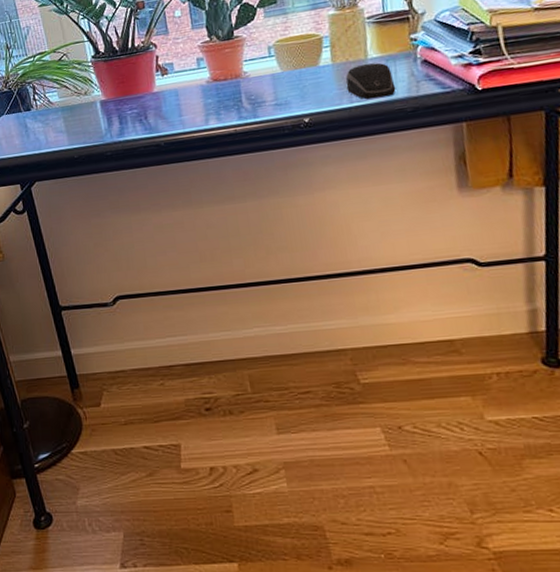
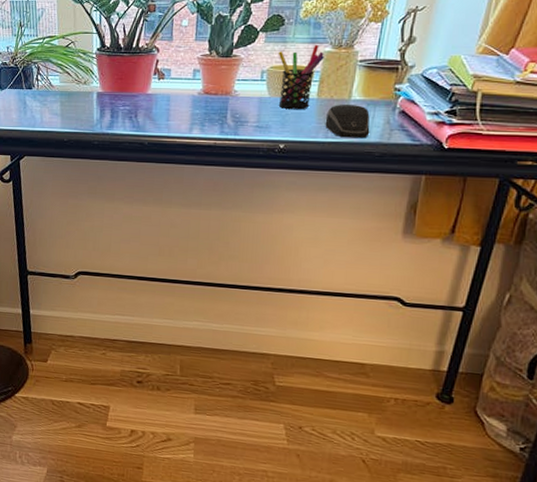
pen holder: none [280,9,330,81] -> present [278,44,324,110]

